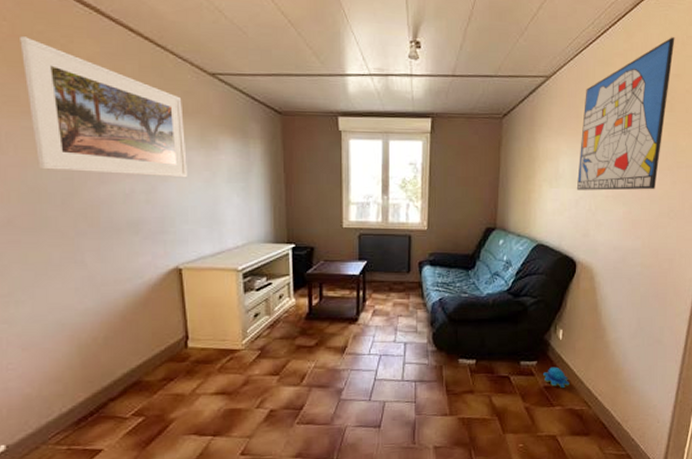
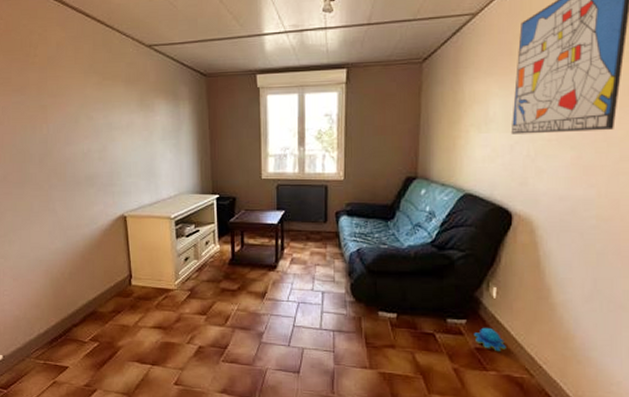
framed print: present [20,36,188,178] -> none [11,30,131,138]

